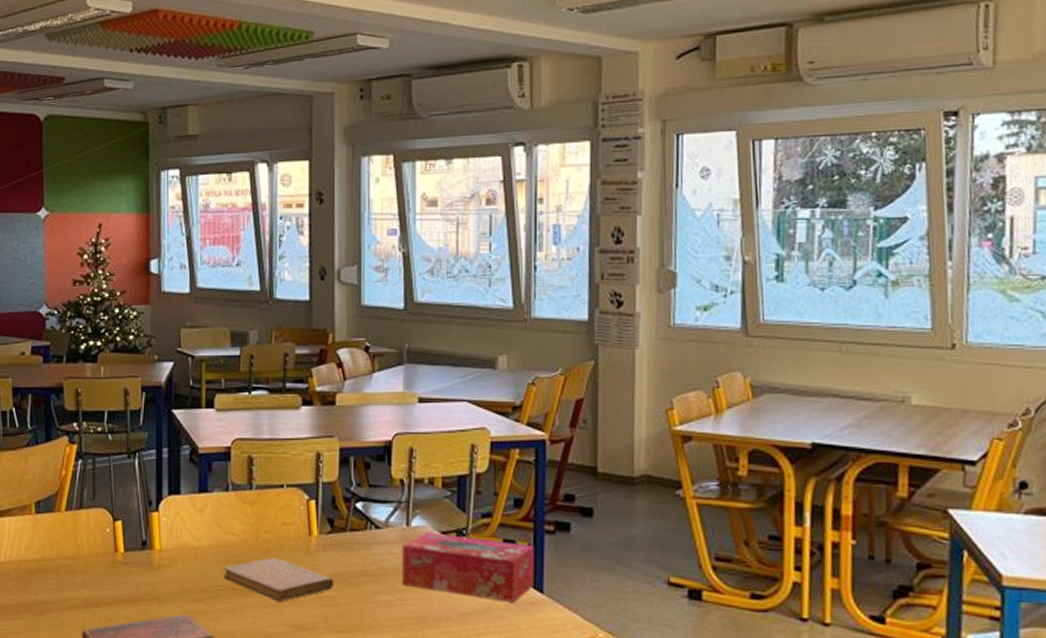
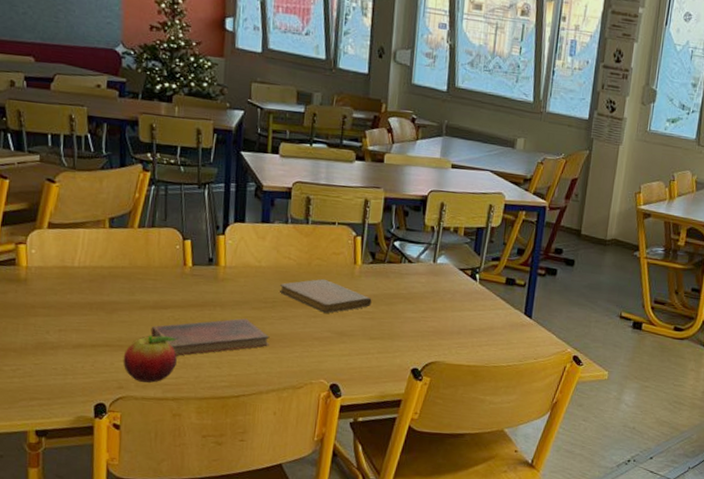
tissue box: present [402,532,535,603] -> none [426,268,529,324]

